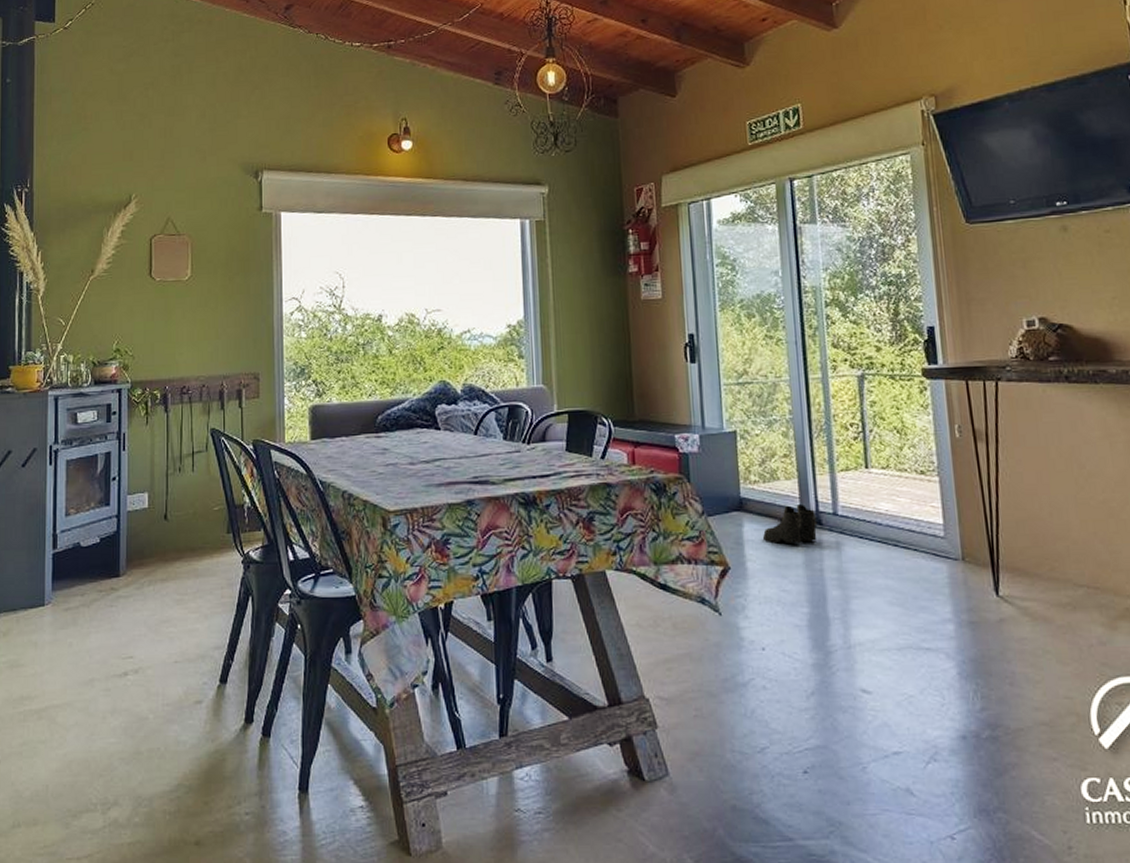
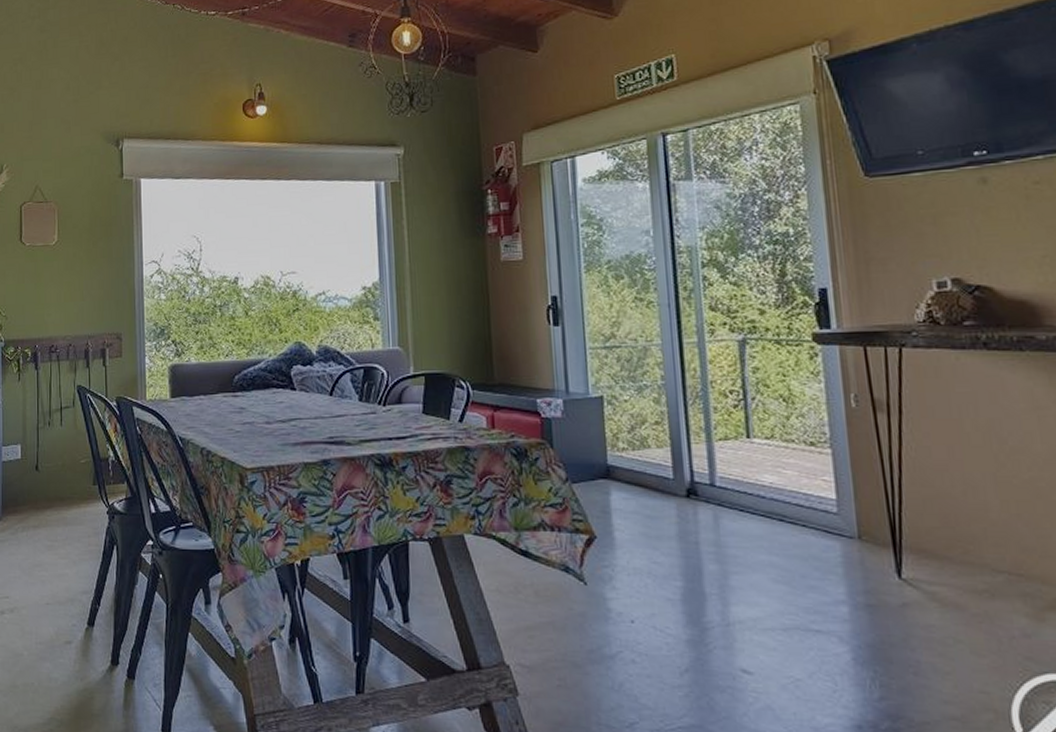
boots: present [763,504,818,545] -> none [632,474,693,515]

